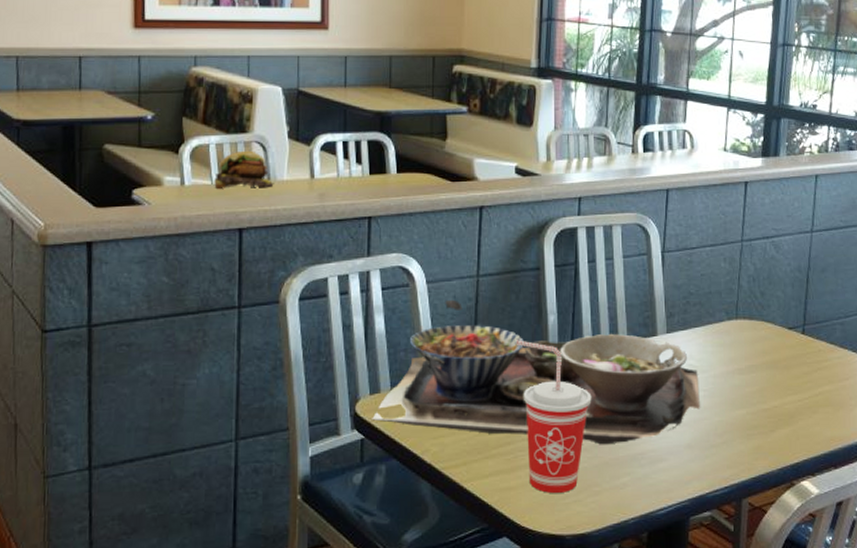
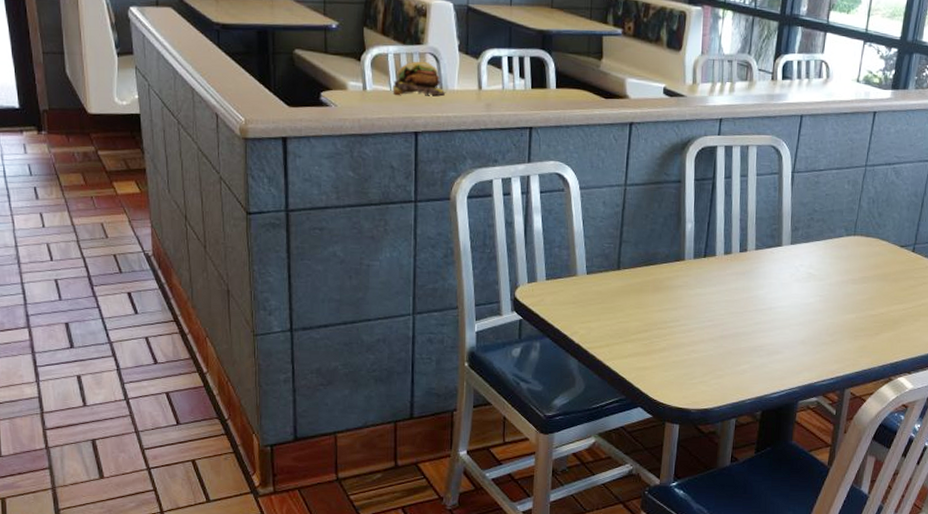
food tray: present [370,299,700,444] -> none [528,204,816,336]
beverage cup: present [514,340,592,493] -> none [655,243,721,374]

